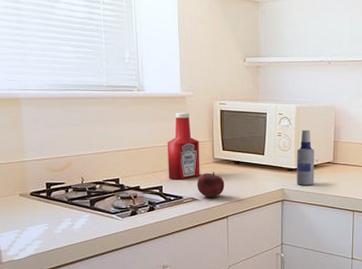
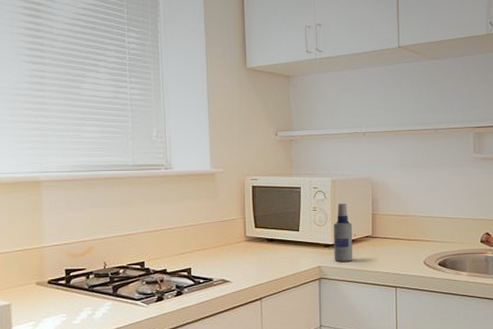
ketchup bottle: present [167,112,200,180] -> none [196,189,231,261]
fruit: present [197,172,225,198] -> none [228,251,258,279]

